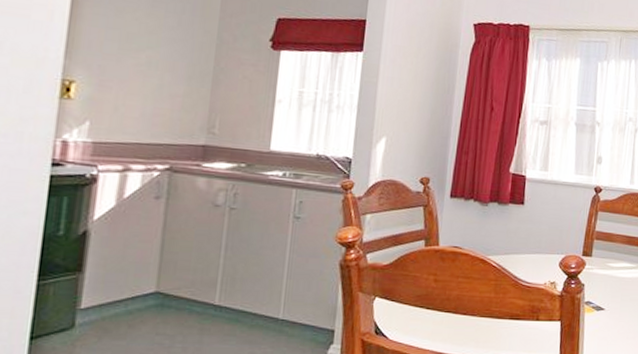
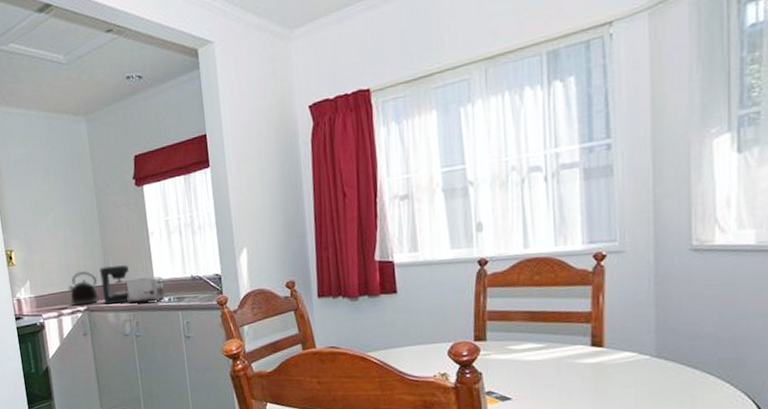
kettle: none [146,123,192,165] -> present [67,270,100,306]
coffee maker: none [196,124,240,170] -> present [100,265,130,305]
toaster: none [229,144,281,175] -> present [125,276,165,304]

